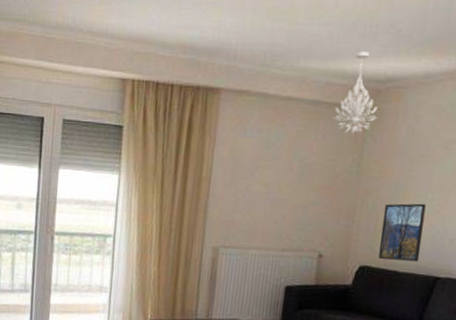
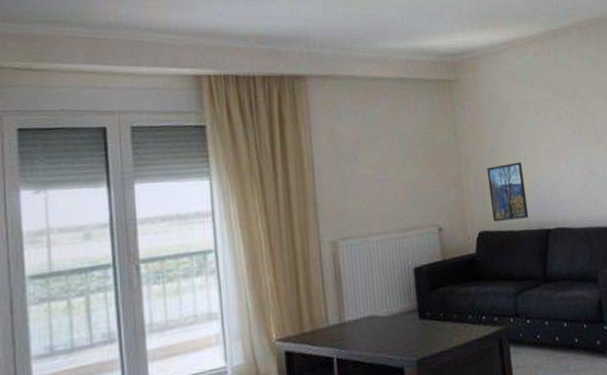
chandelier: present [333,51,378,135] -> none [421,29,461,106]

